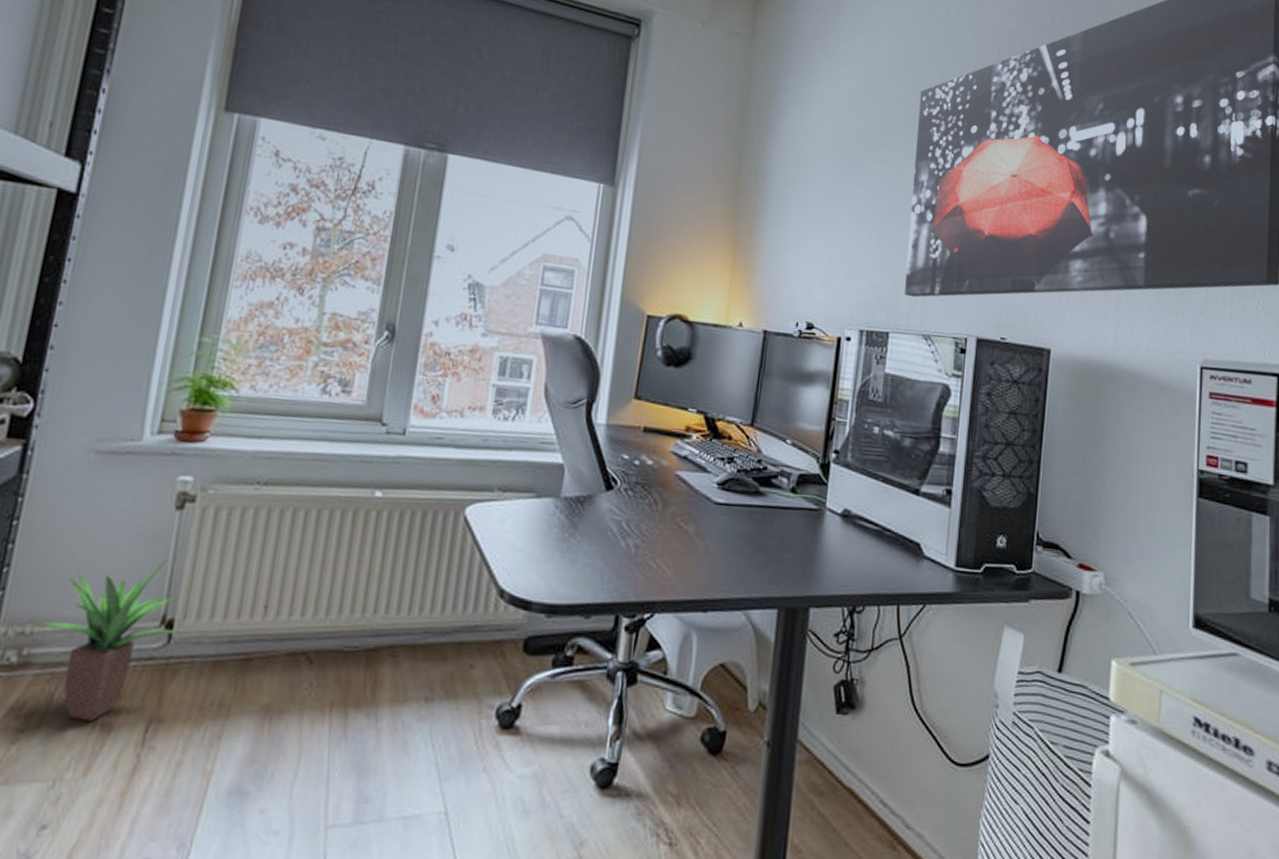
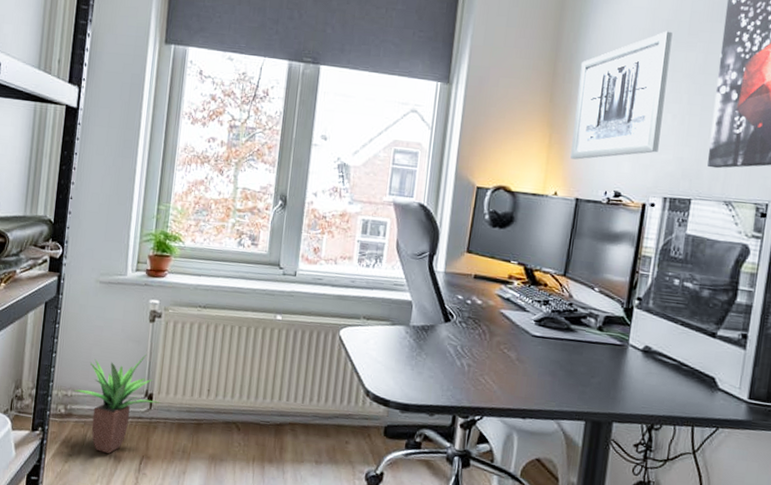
wall art: none [757,140,865,284] -> present [570,31,673,160]

